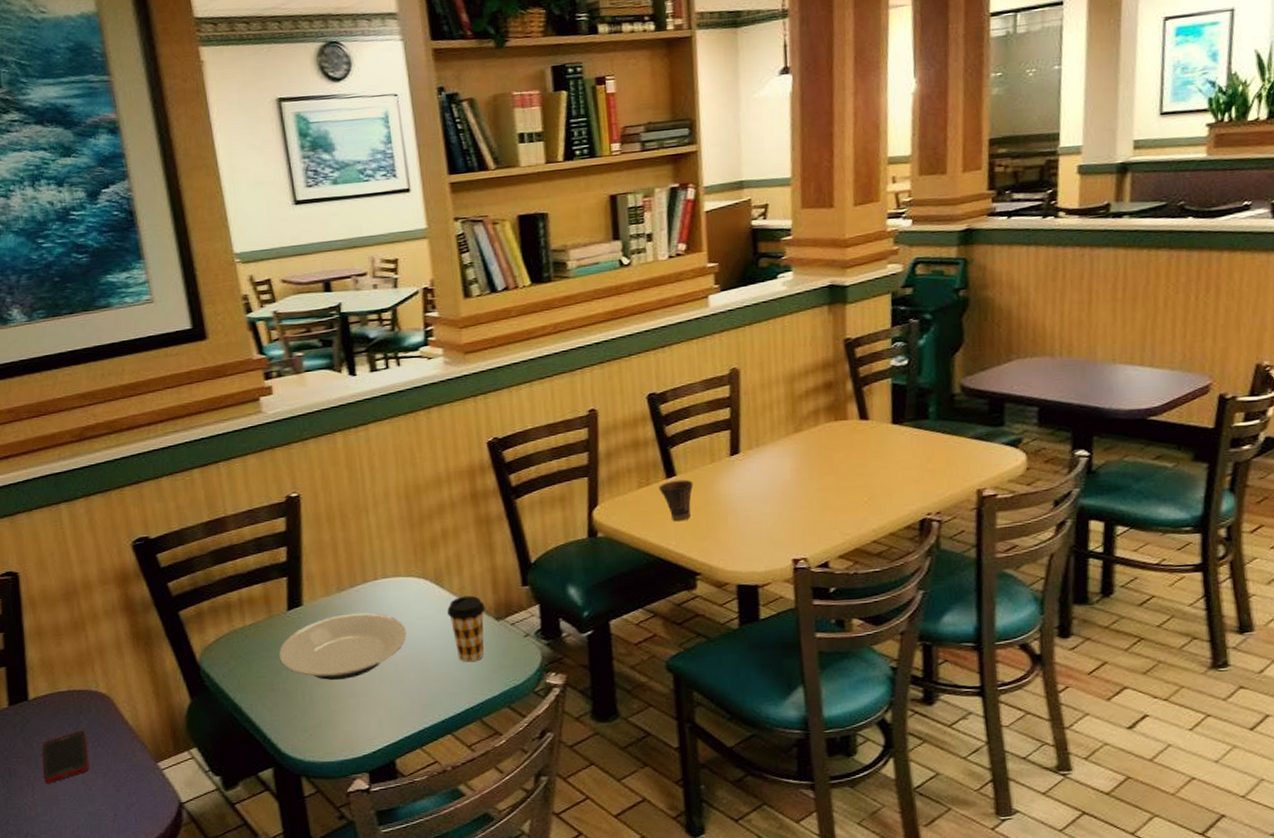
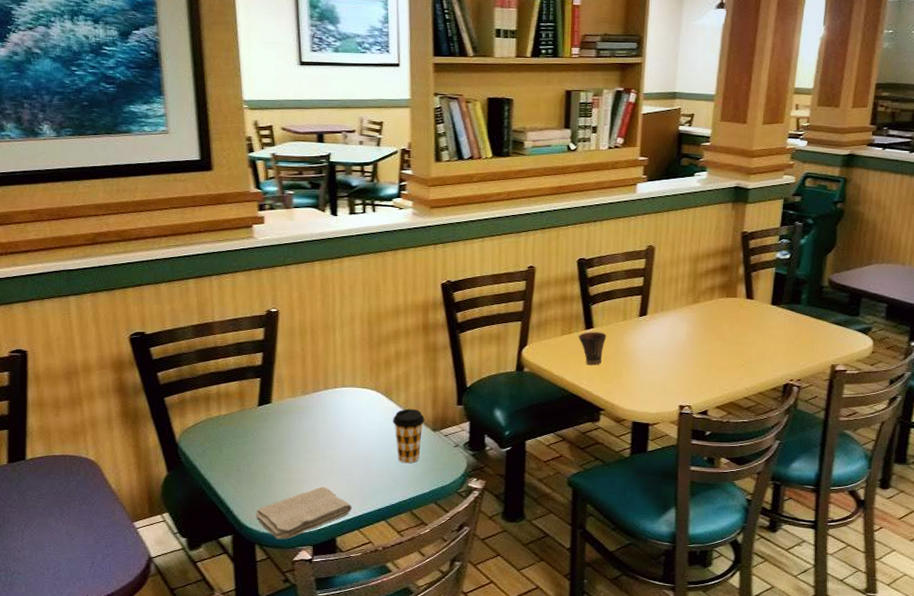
cell phone: present [41,730,90,784] -> none [32,489,74,531]
plate: present [279,612,407,680] -> none [247,413,357,467]
washcloth: none [297,699,410,768] -> present [255,486,352,540]

